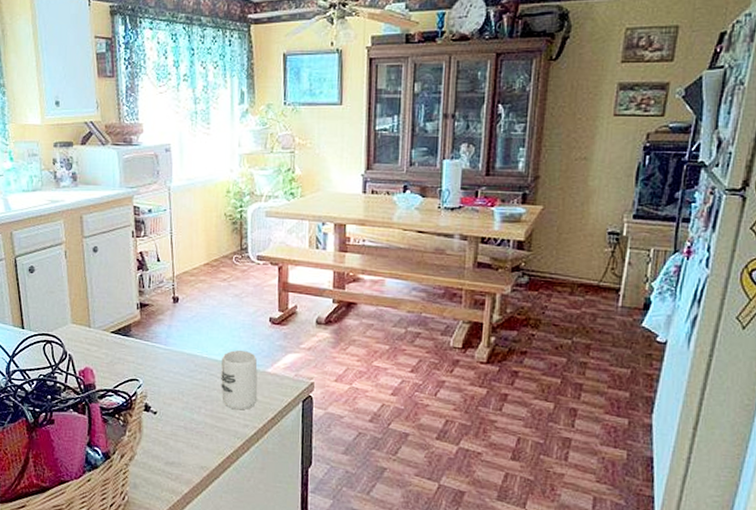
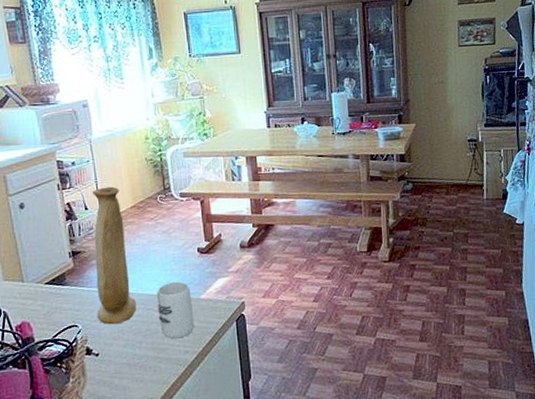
vase: none [158,239,199,385] -> present [93,186,136,325]

